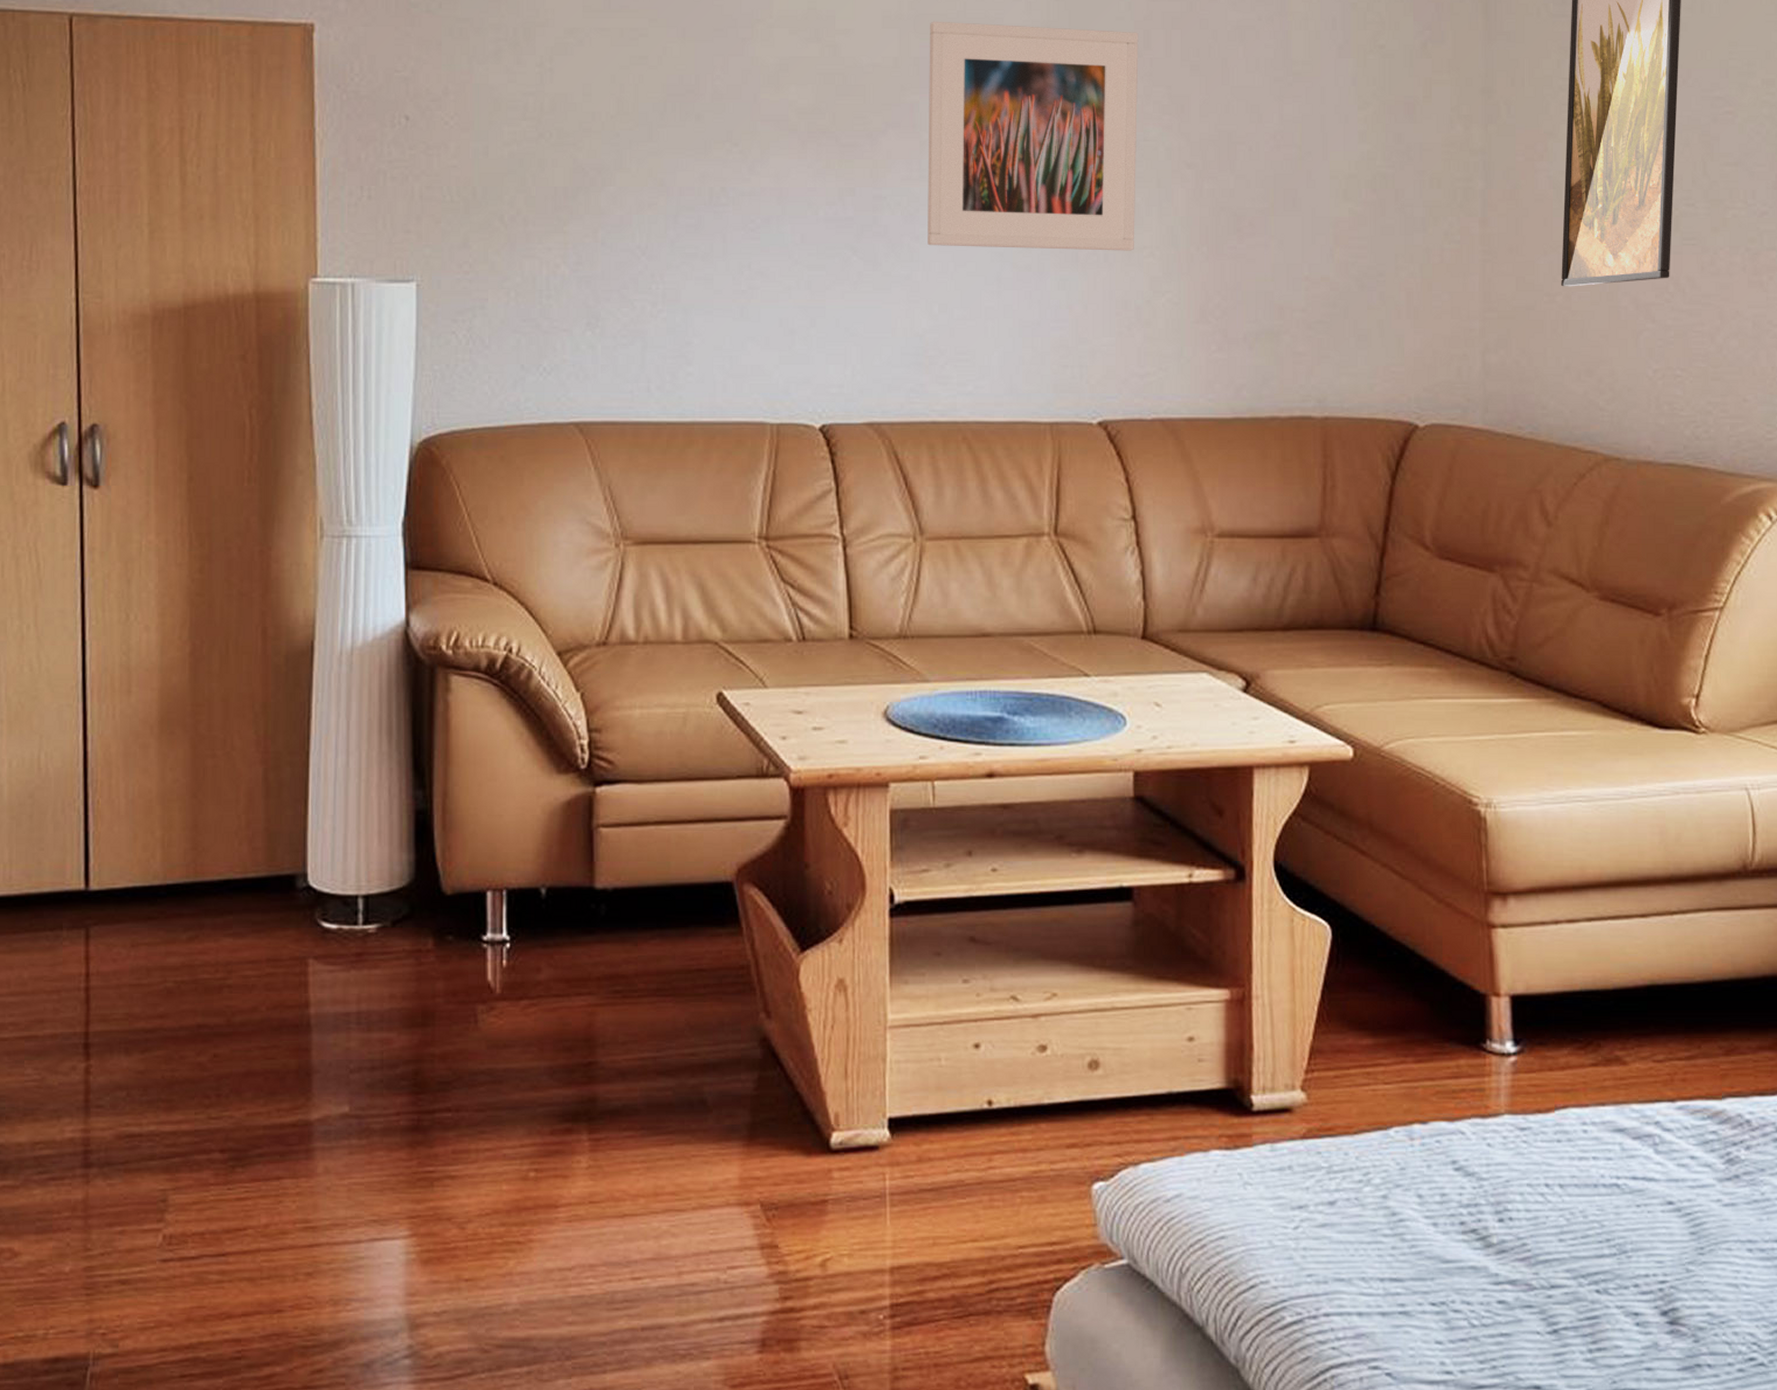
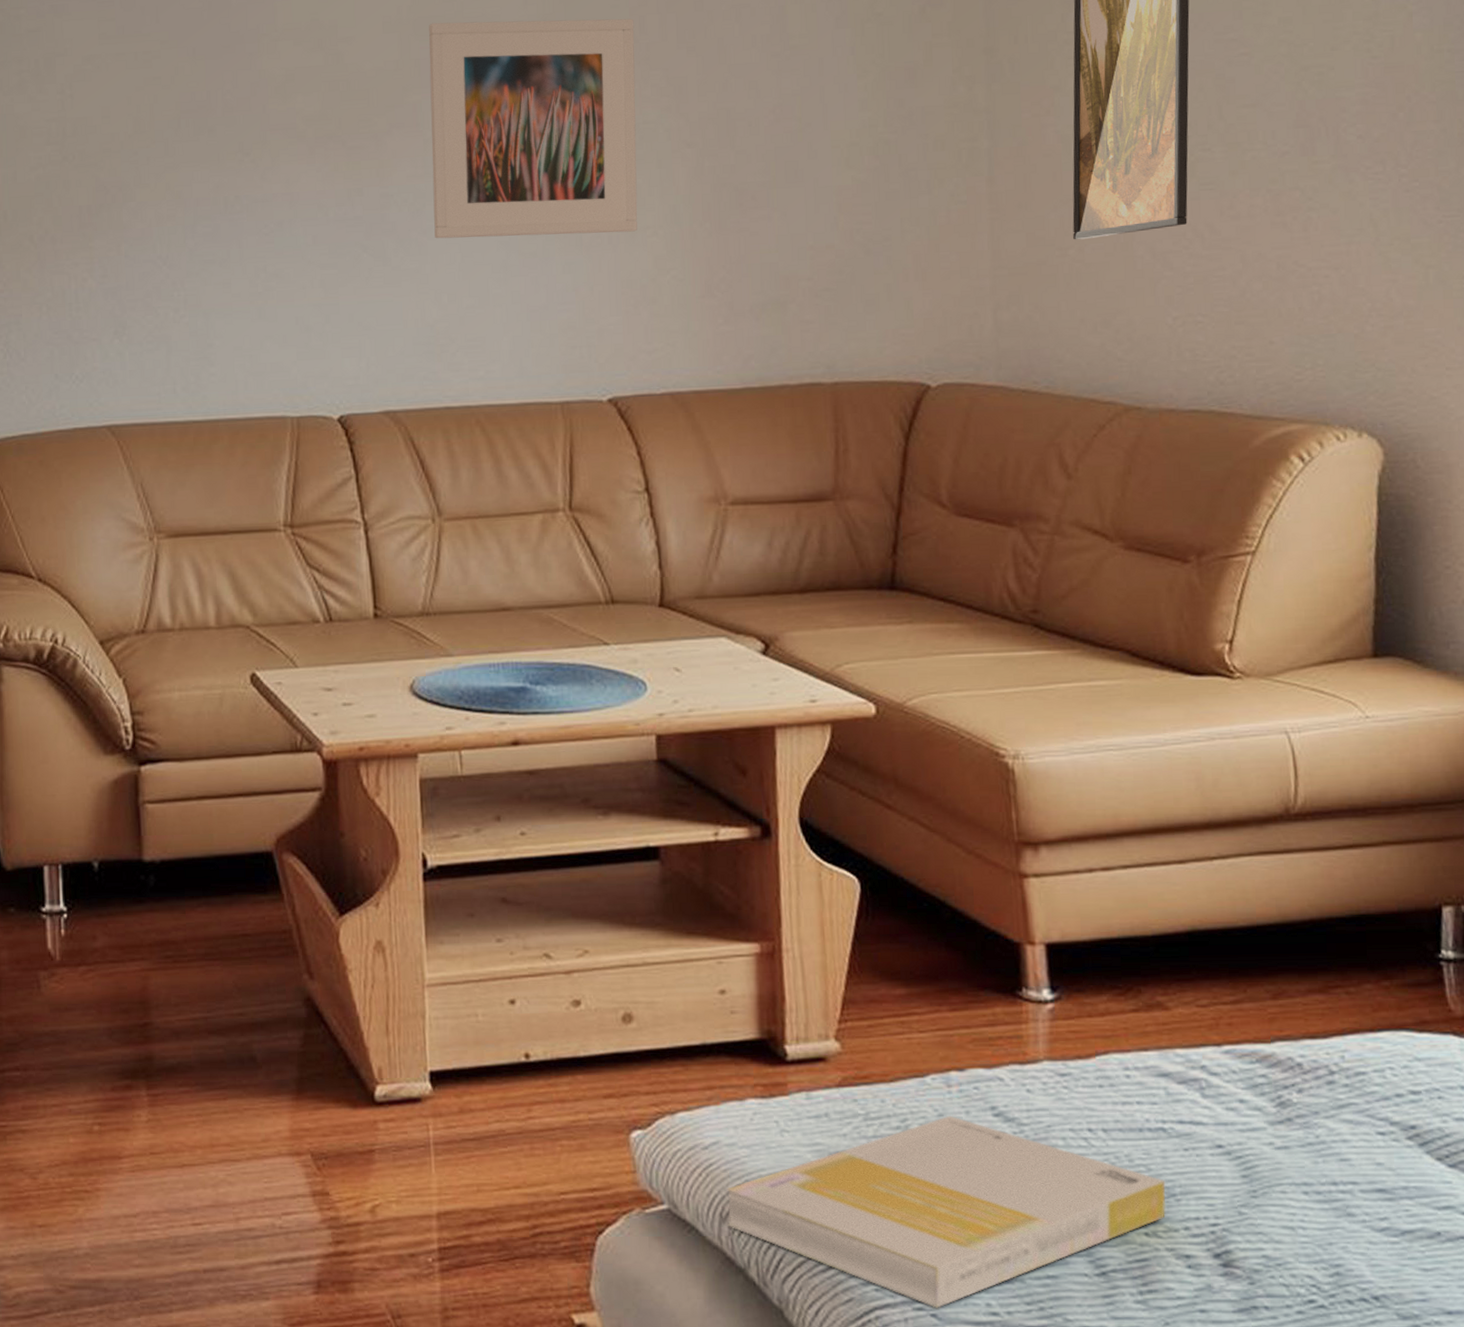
book: none [1186,1170,1618,1367] -> present [726,1116,1166,1308]

